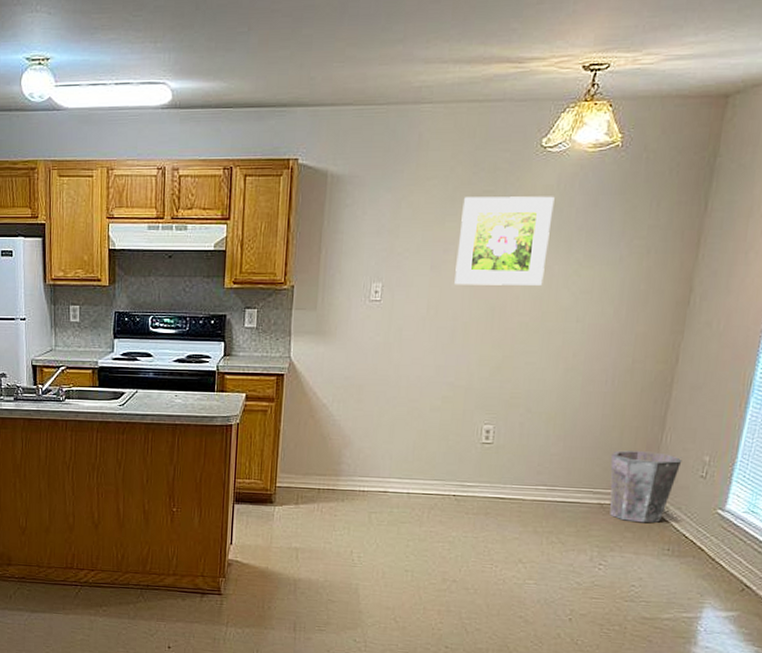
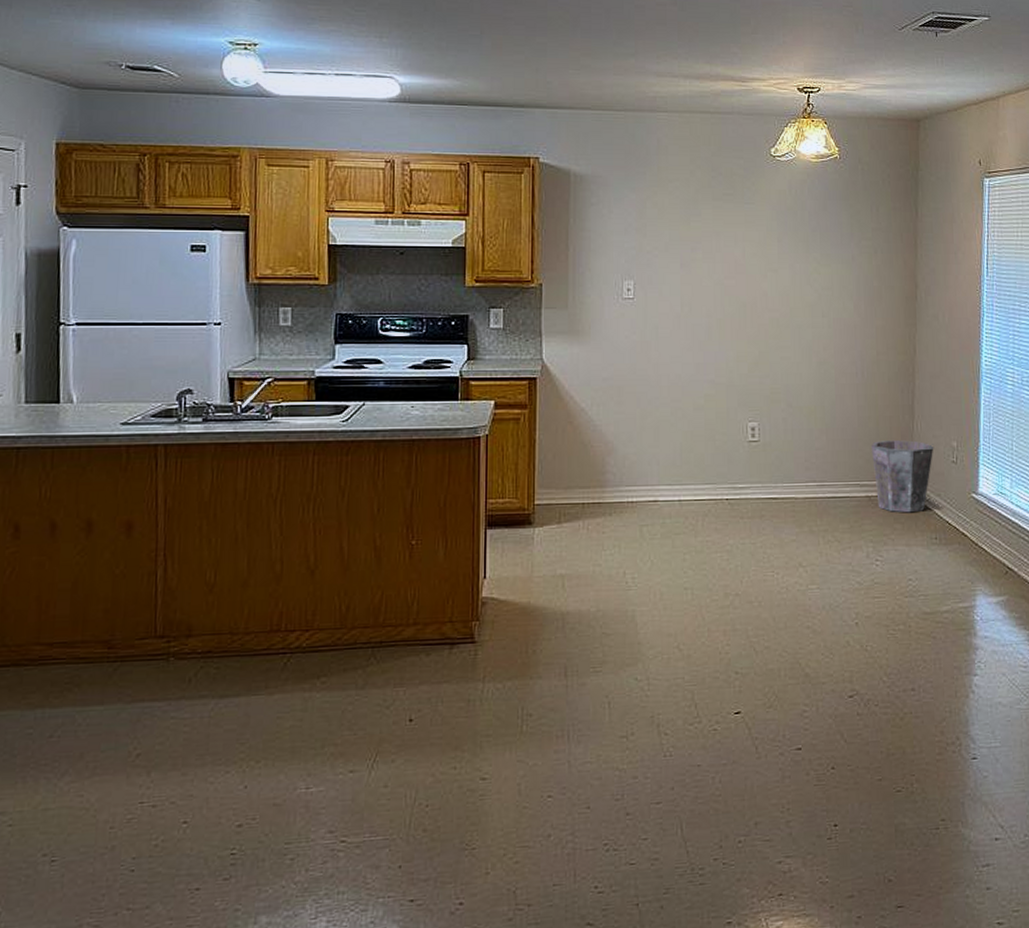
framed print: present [454,196,555,286] -> none [704,199,788,283]

